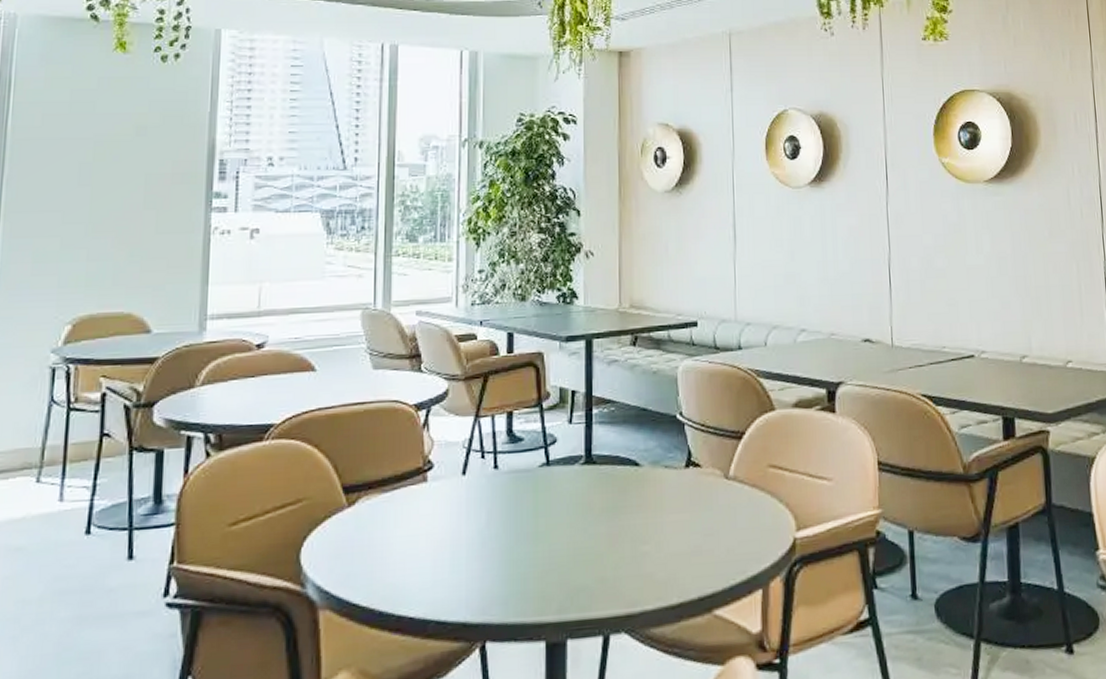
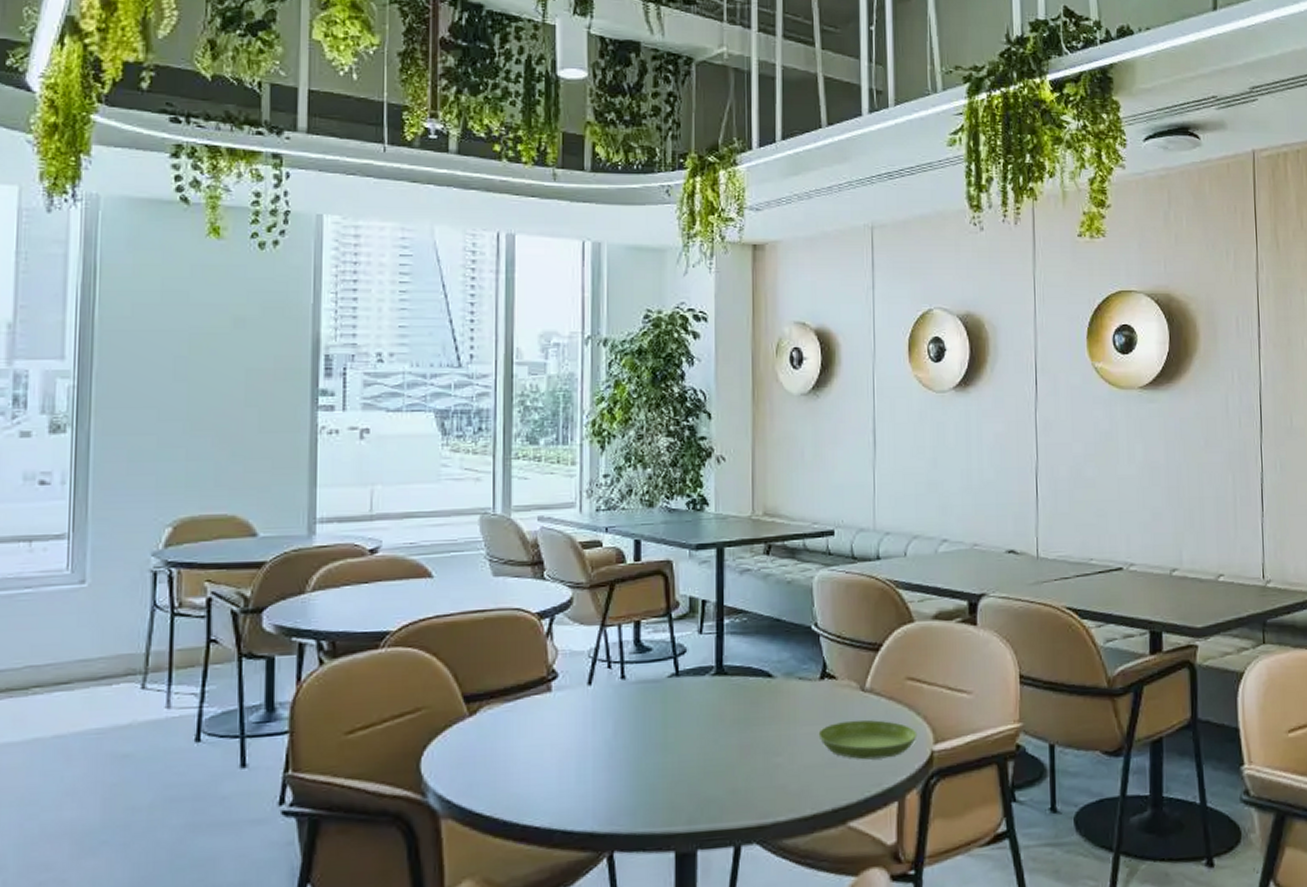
saucer: none [684,507,780,548] -> present [818,719,918,760]

